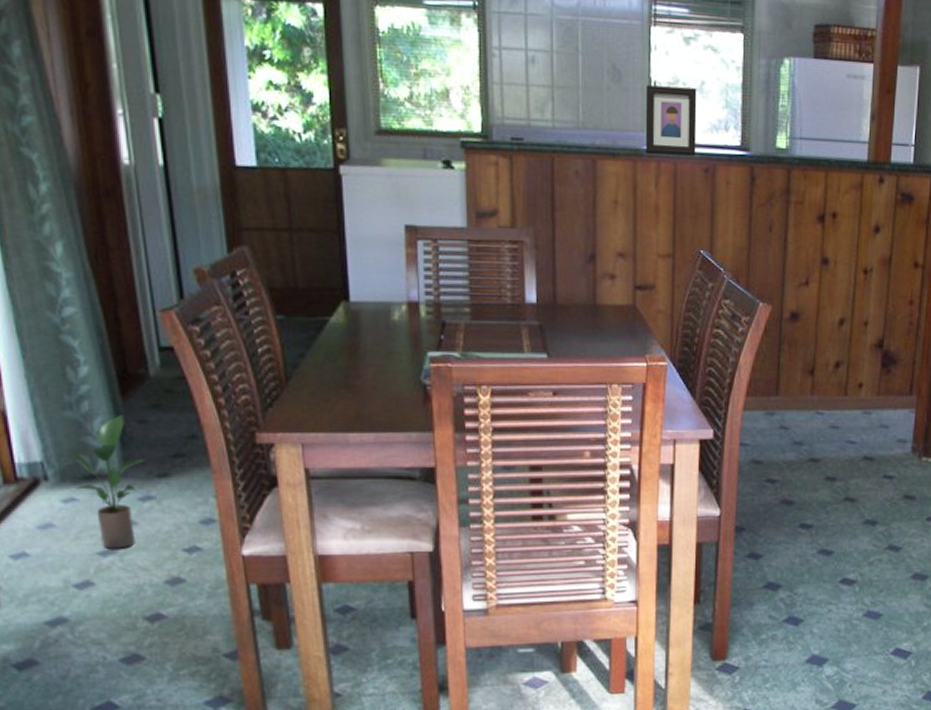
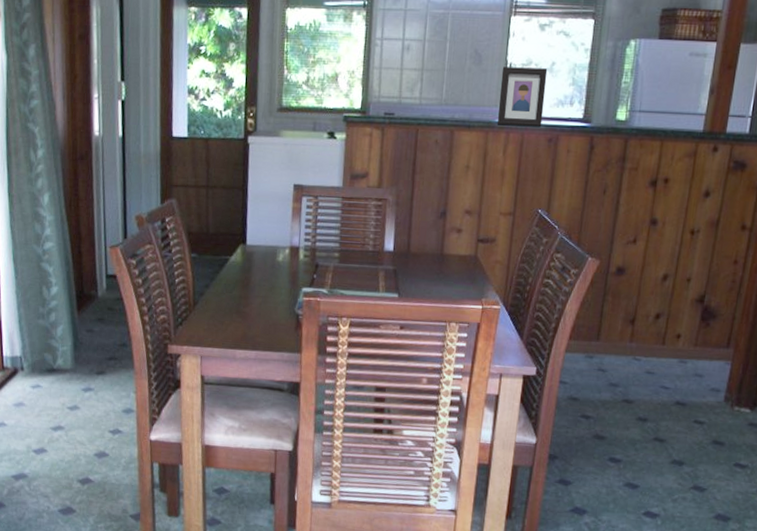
potted plant: present [67,415,147,549] -> none [38,325,91,426]

